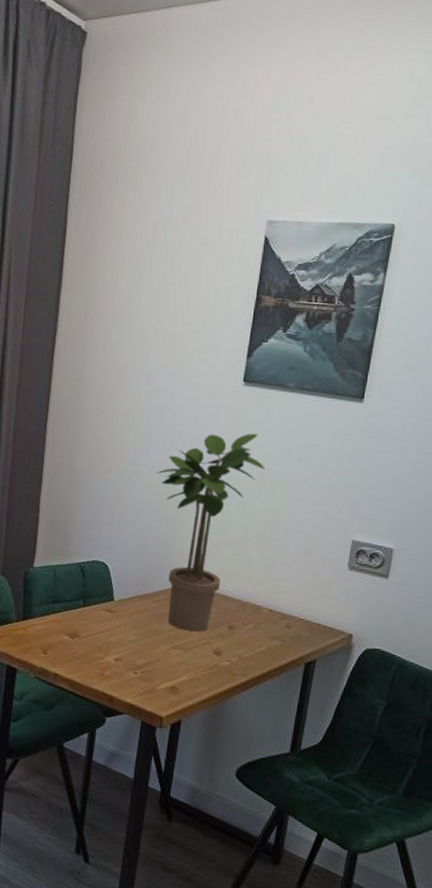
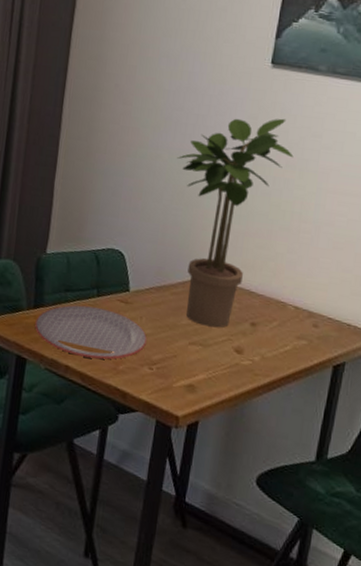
plate: none [24,615,132,666] -> present [35,305,148,360]

